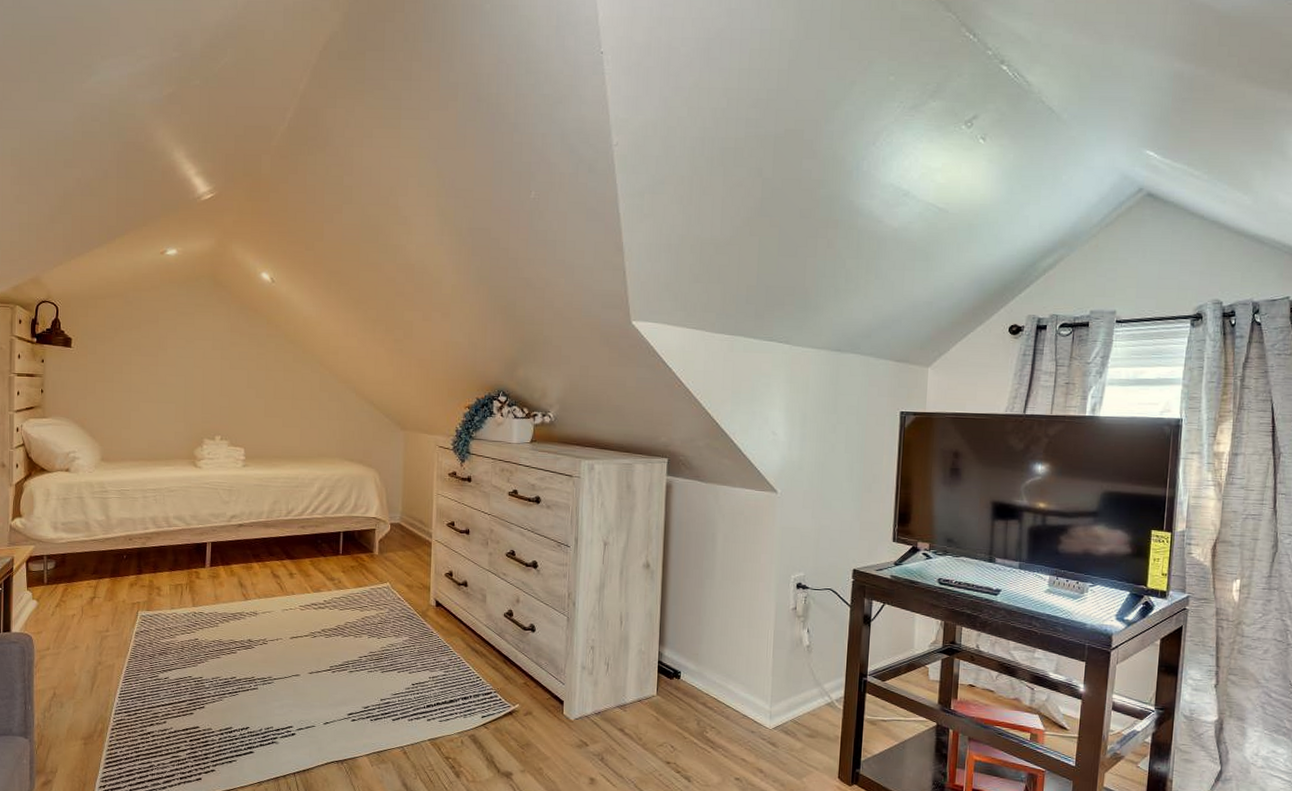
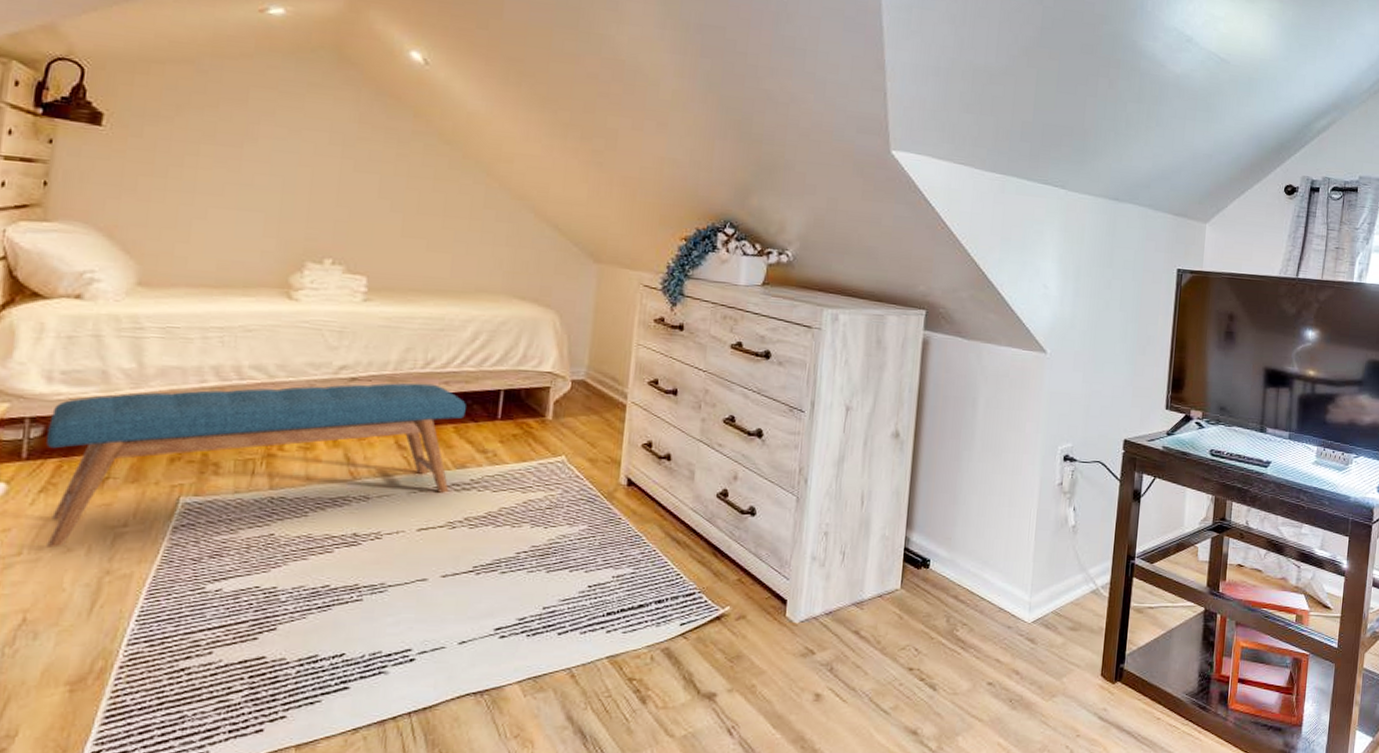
bench: none [57,527,317,645] -> present [46,382,466,548]

